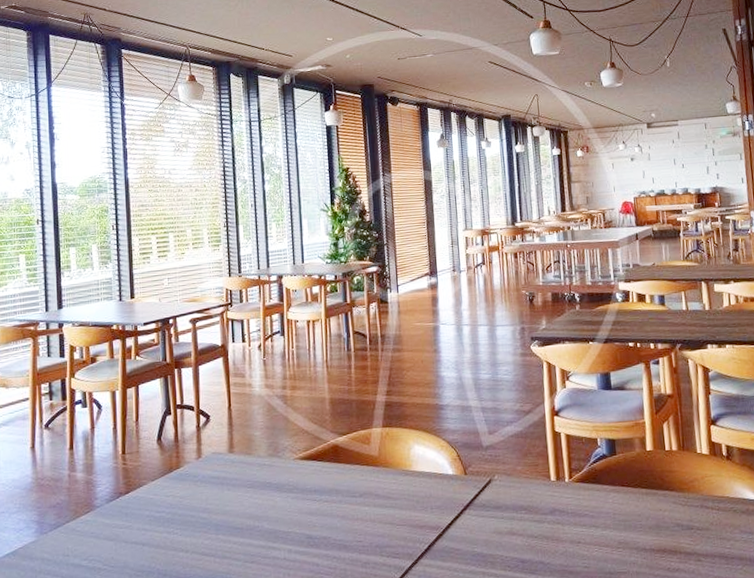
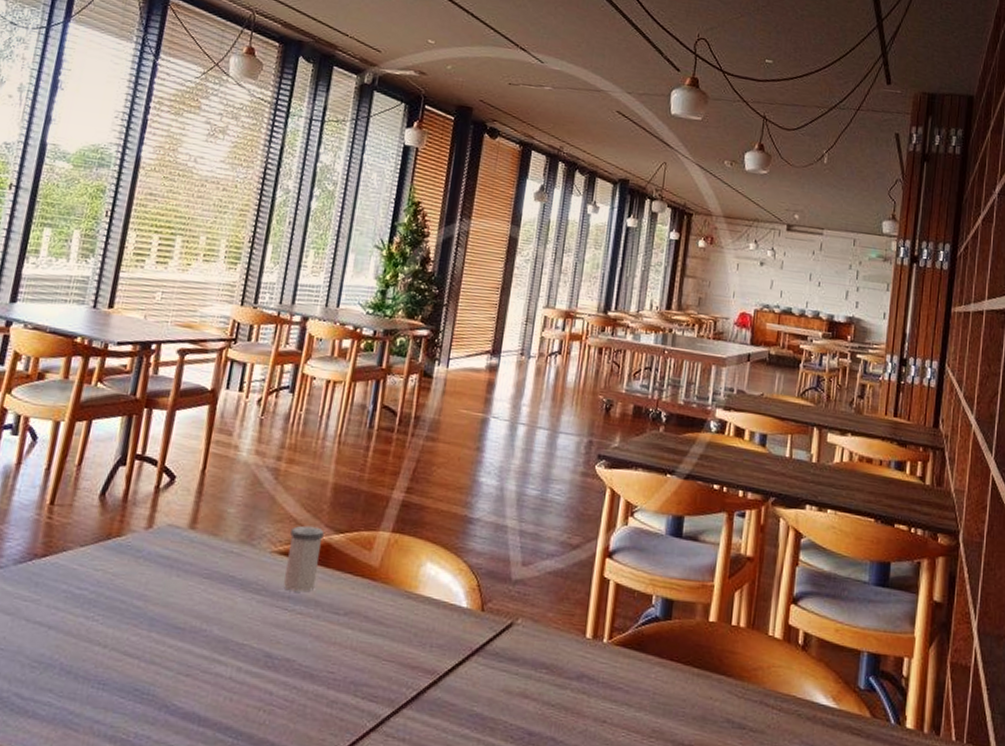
salt shaker: none [305,434,332,486] -> present [284,525,324,592]

